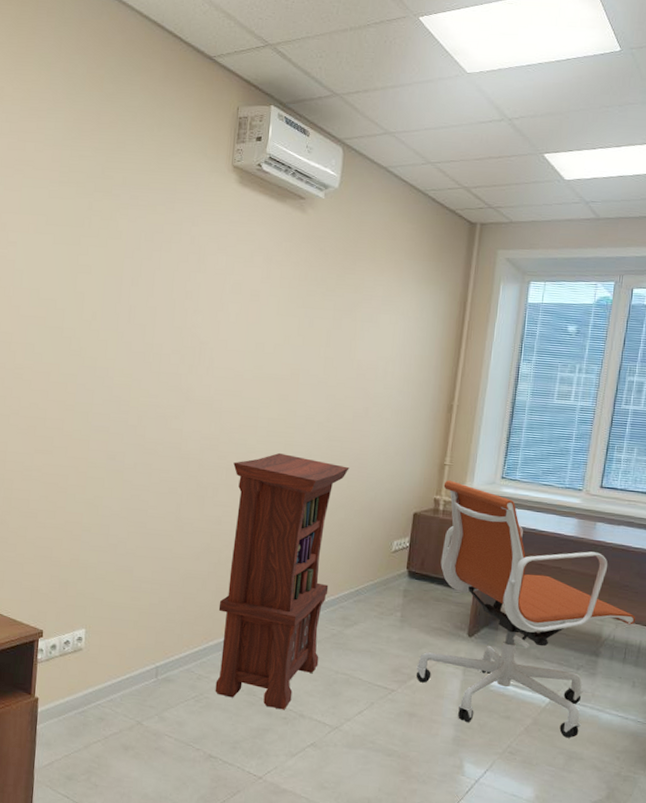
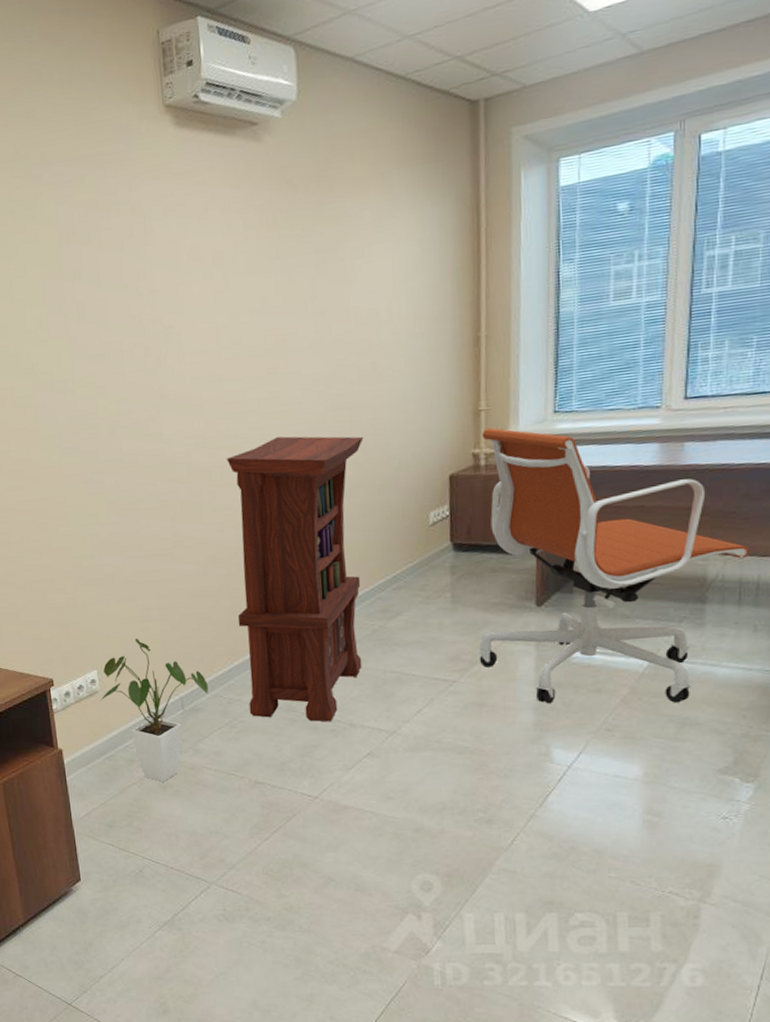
house plant: none [82,605,183,743] -> present [99,638,209,782]

